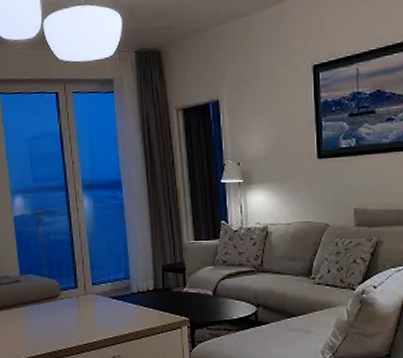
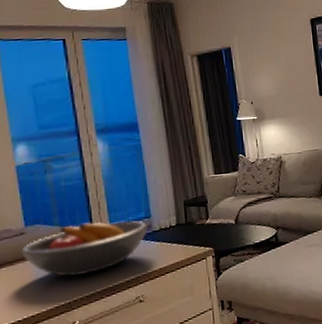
fruit bowl: none [15,277,127,328] -> present [20,221,149,277]

